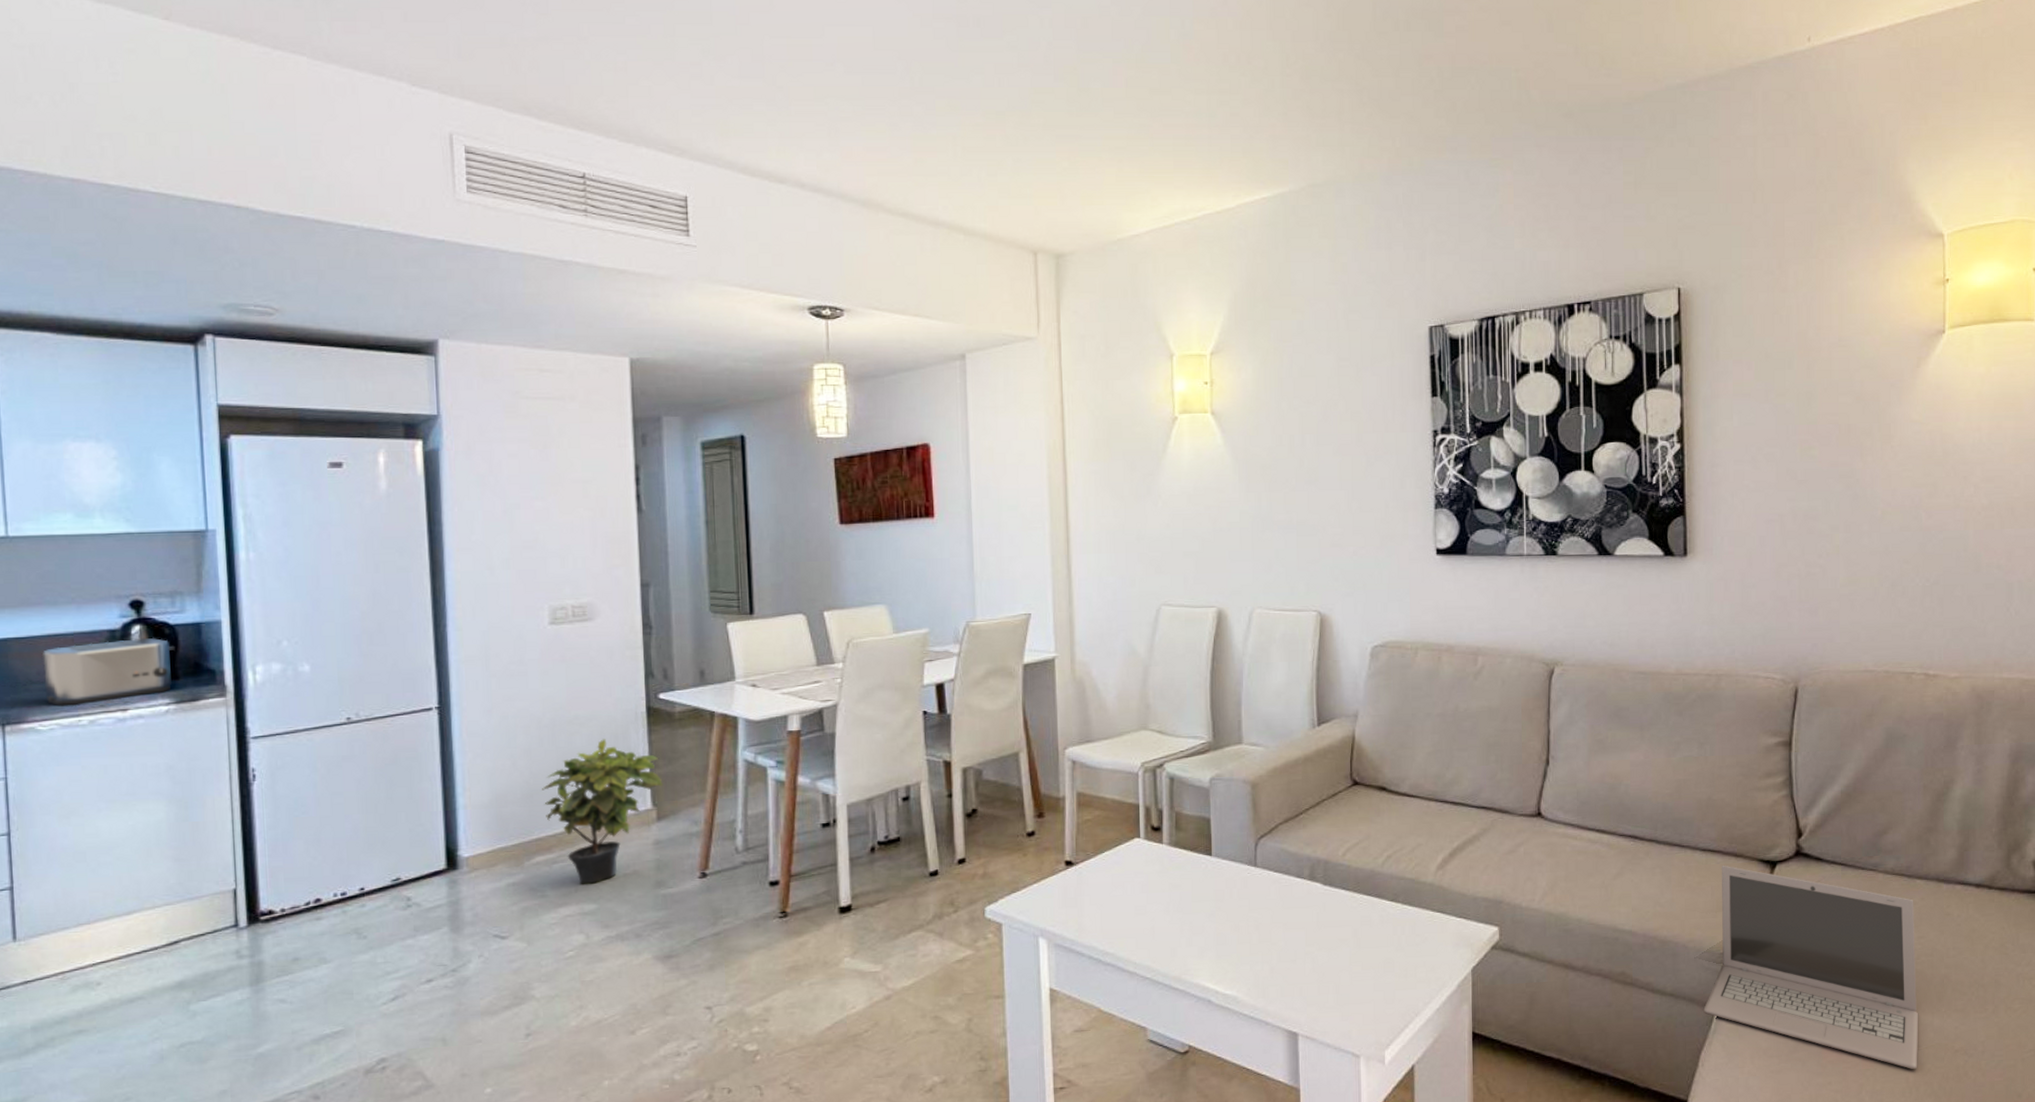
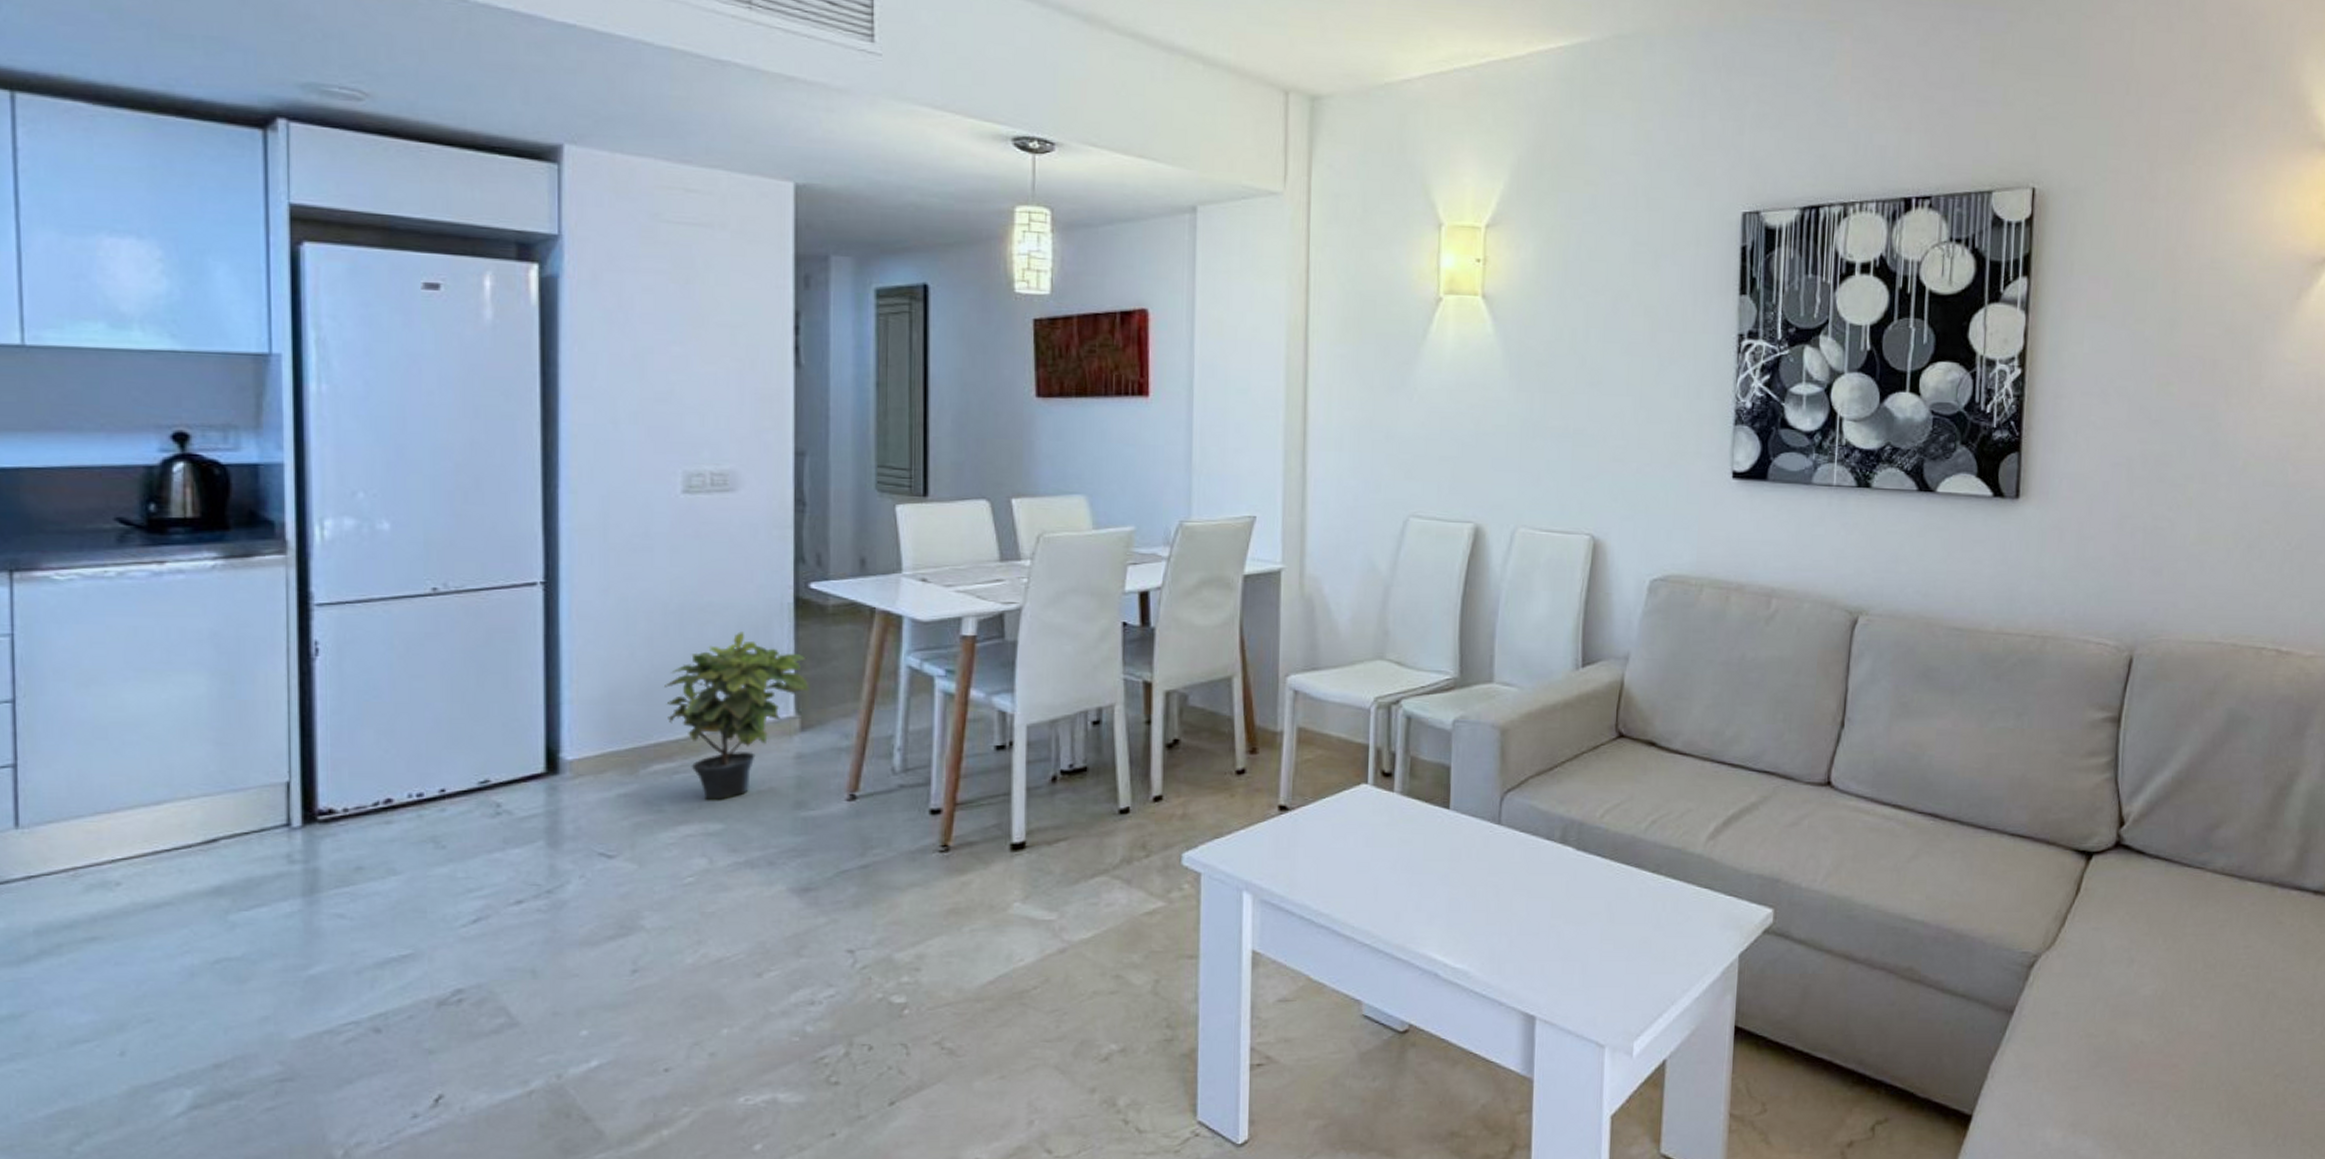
toaster: present [41,637,175,707] -> none [61,477,226,555]
laptop: present [1703,865,1919,1070] -> none [1998,853,2244,1094]

